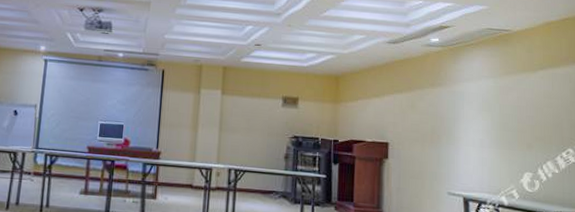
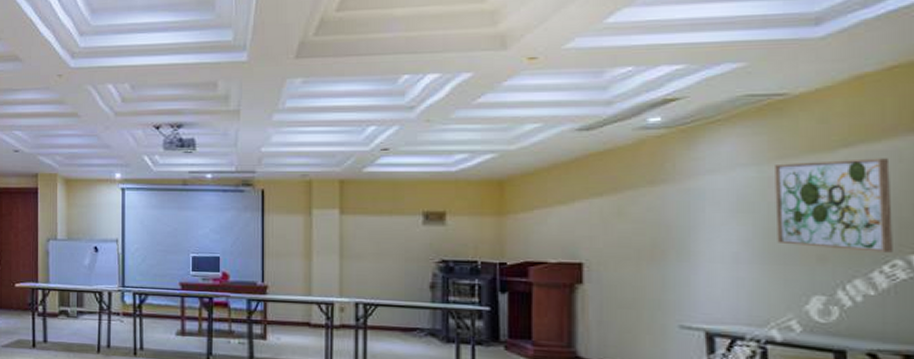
wall art: none [504,78,567,144] -> present [775,158,893,253]

